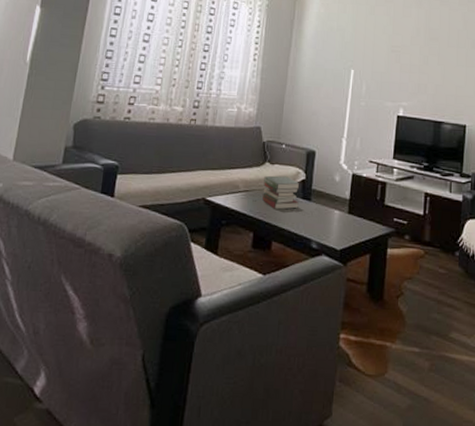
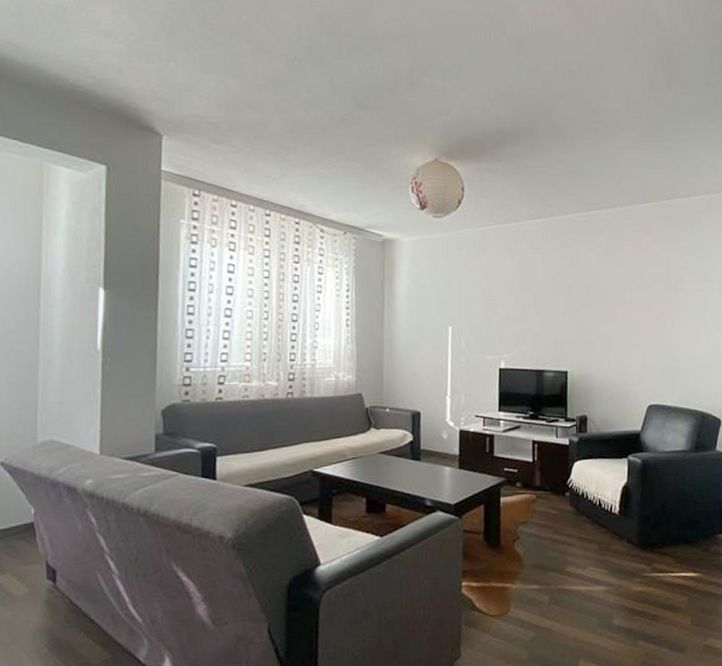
books: present [262,175,300,210] -> none [371,439,409,473]

